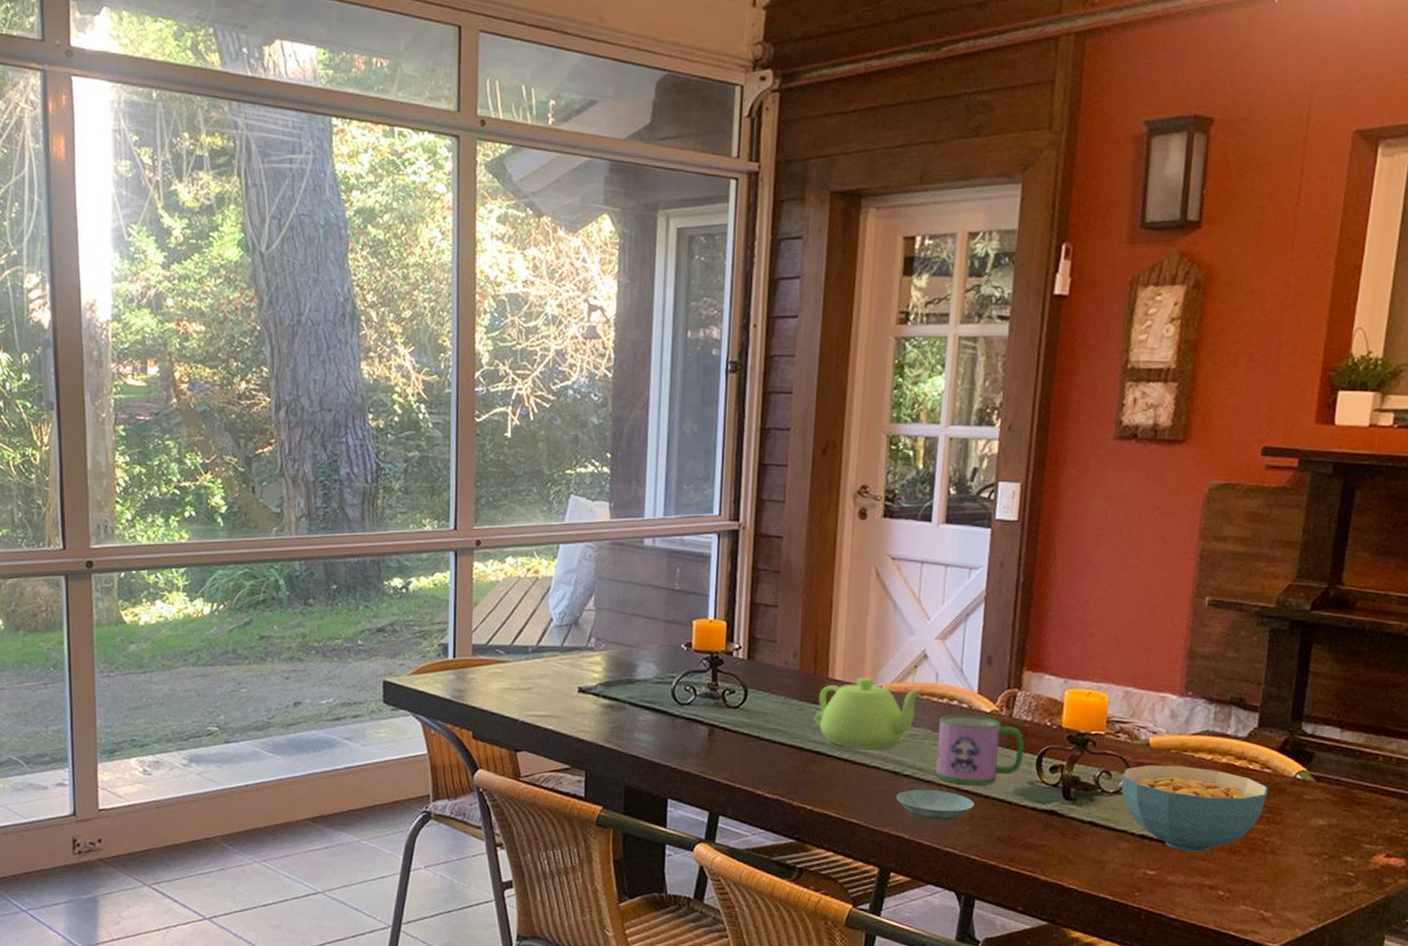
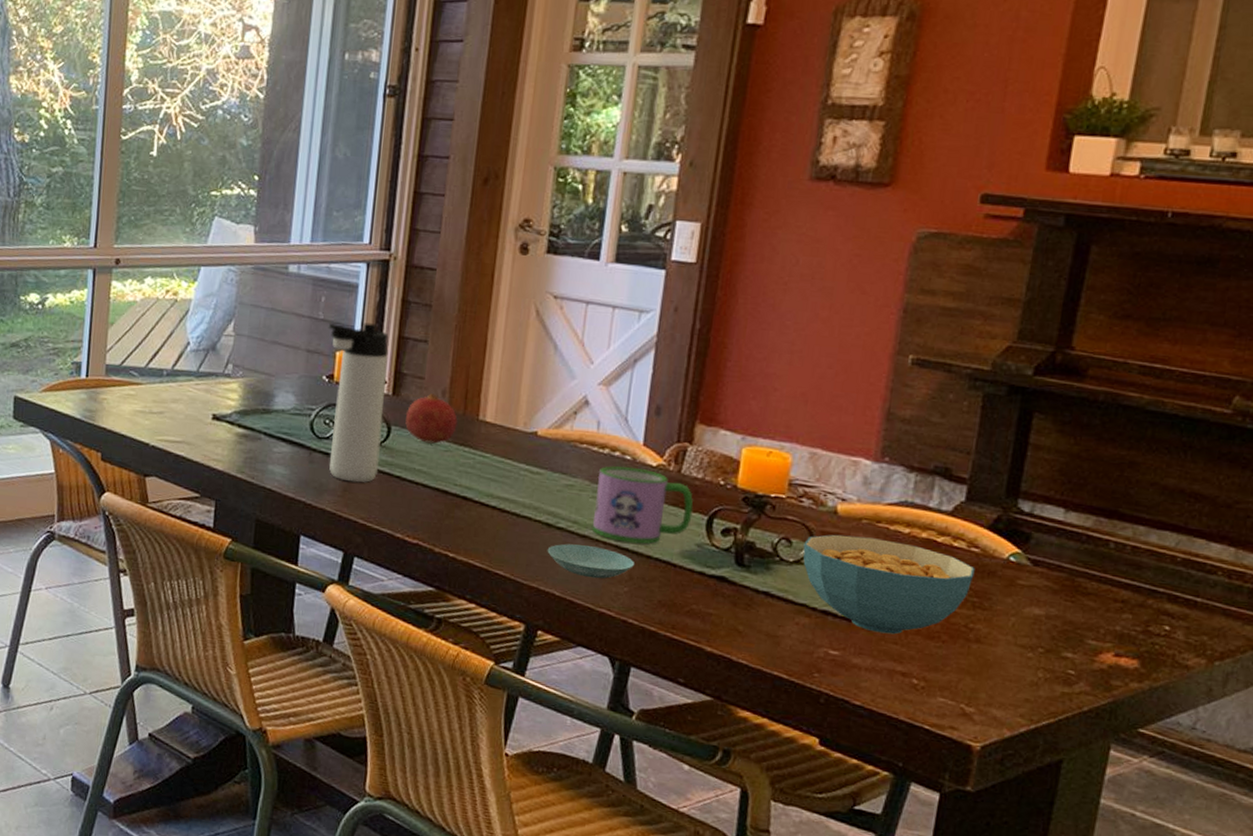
thermos bottle: none [684,591,742,745] -> present [328,323,389,483]
fruit: none [761,656,809,703] -> present [405,393,458,444]
teapot: present [814,677,924,750] -> none [461,420,584,498]

